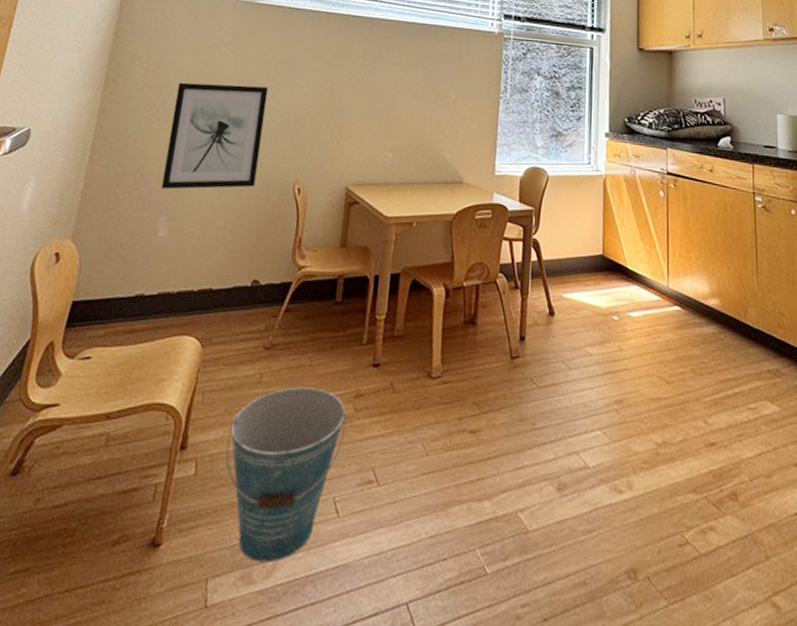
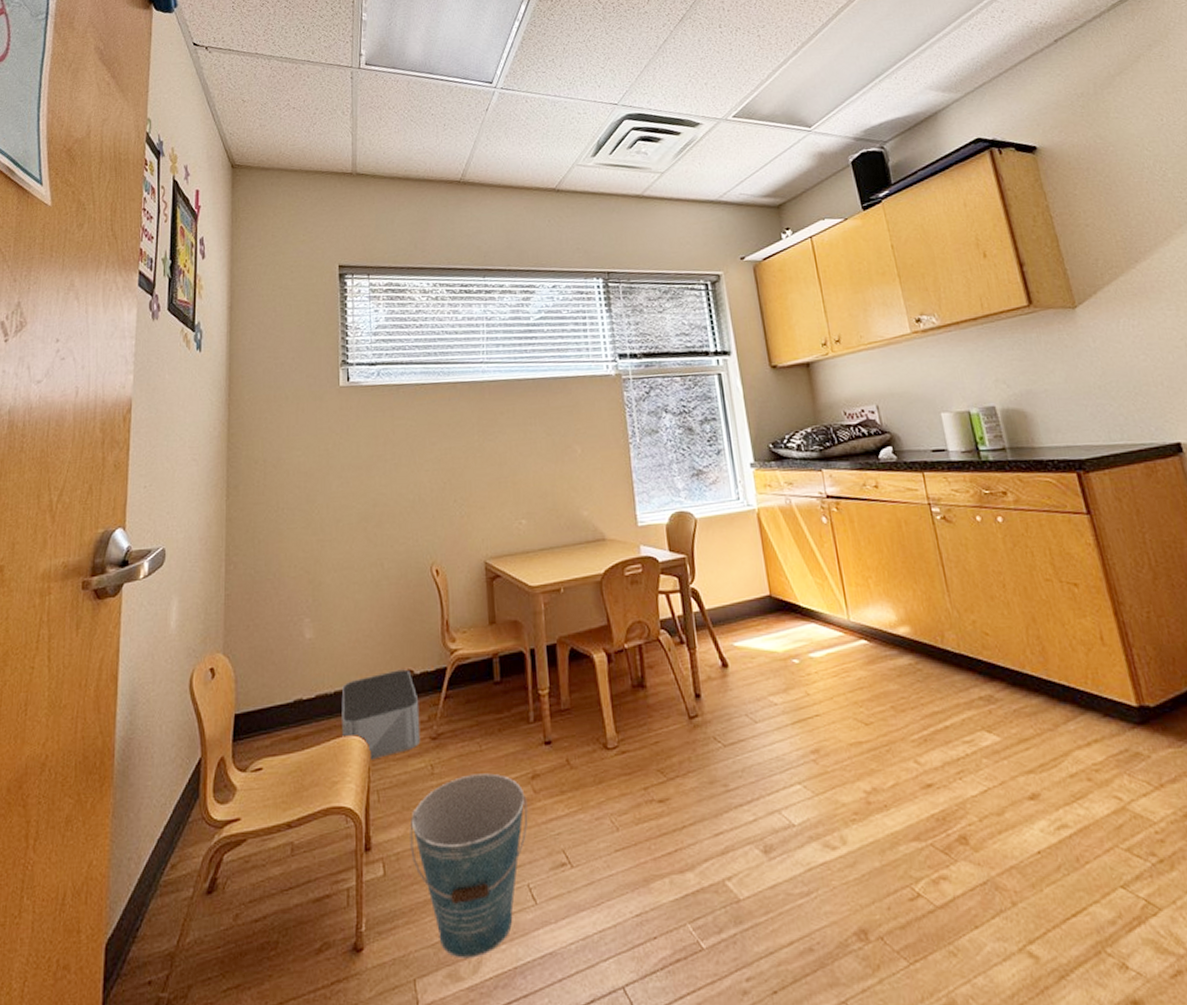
wall art: present [161,82,268,189] -> none [298,470,392,590]
storage bin: none [177,278,260,362] -> present [341,669,421,760]

